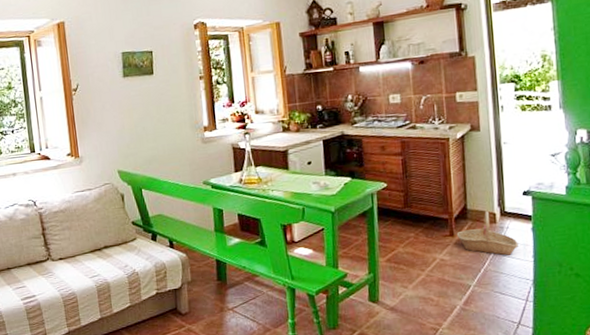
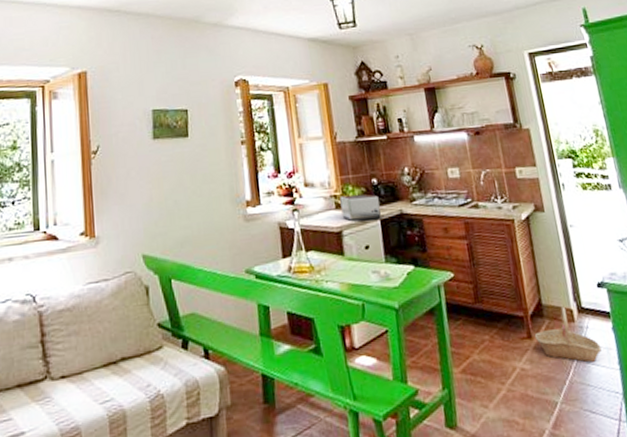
toaster: none [287,118,324,143] -> present [340,193,381,222]

